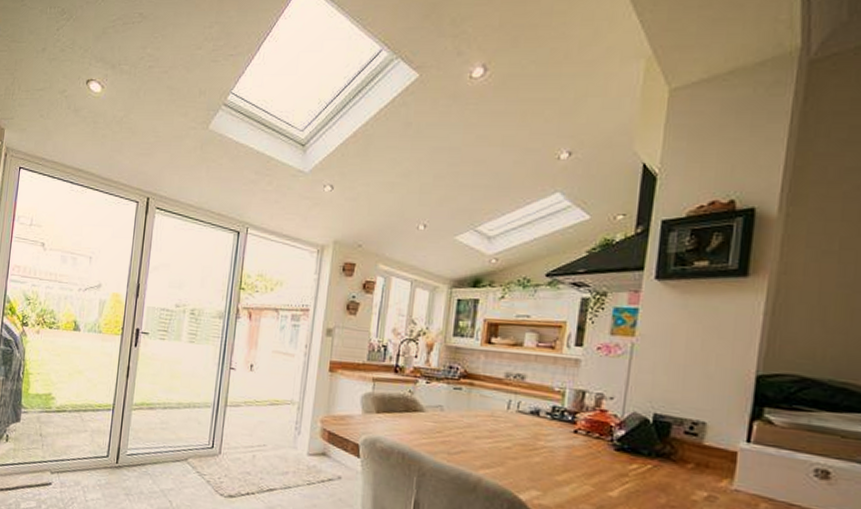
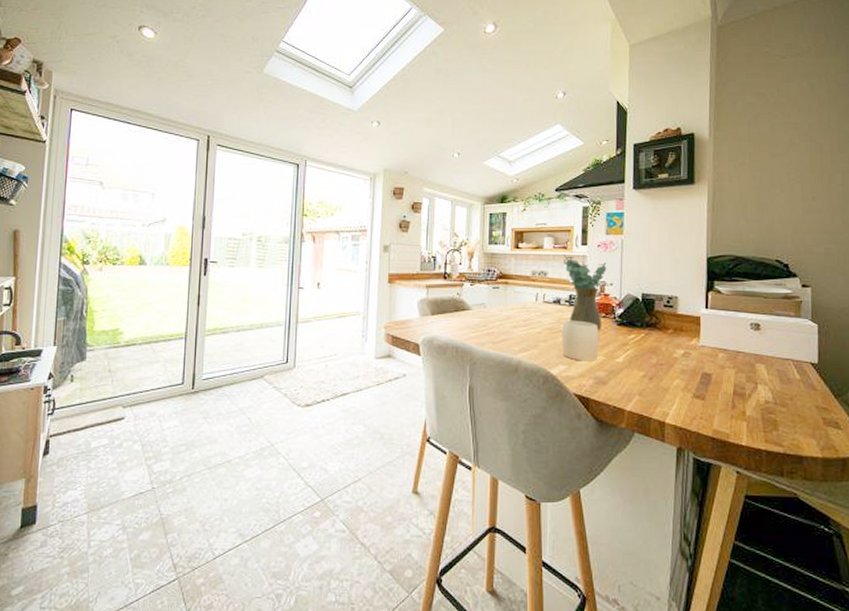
mug: none [535,436,589,491] -> present [561,320,600,361]
vase: none [547,355,608,458] -> present [562,254,607,334]

